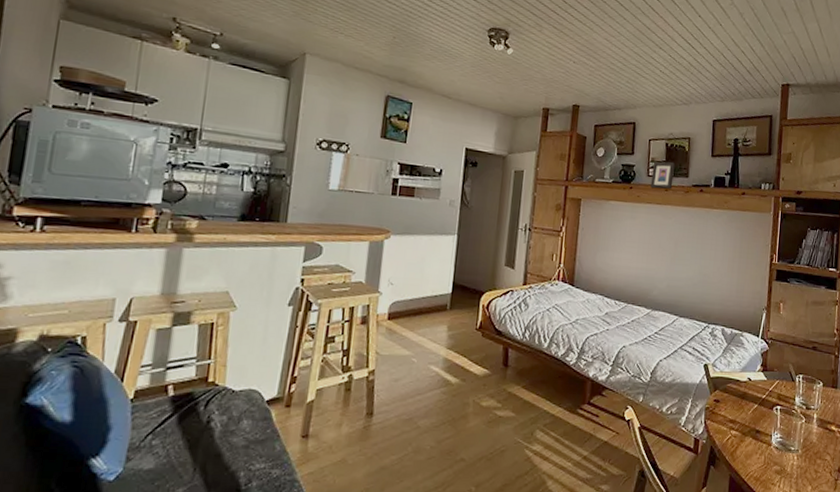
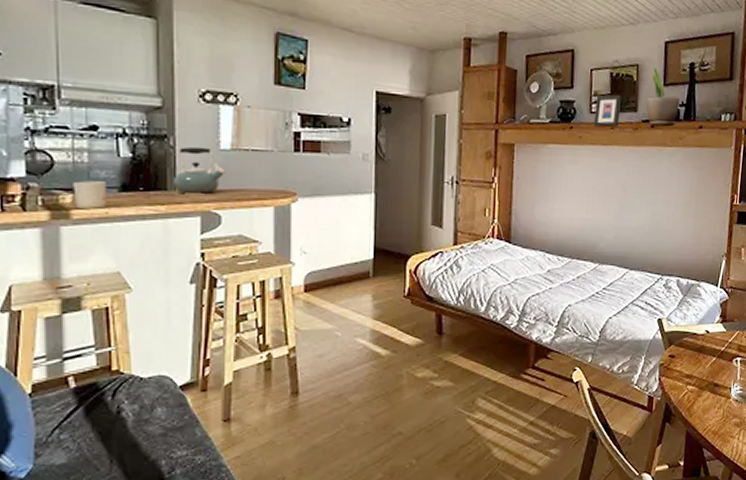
mug: none [198,209,229,235] -> present [73,181,107,210]
kettle: none [284,185,332,227] -> present [172,146,226,195]
potted plant: none [696,140,725,192] -> present [646,67,680,127]

